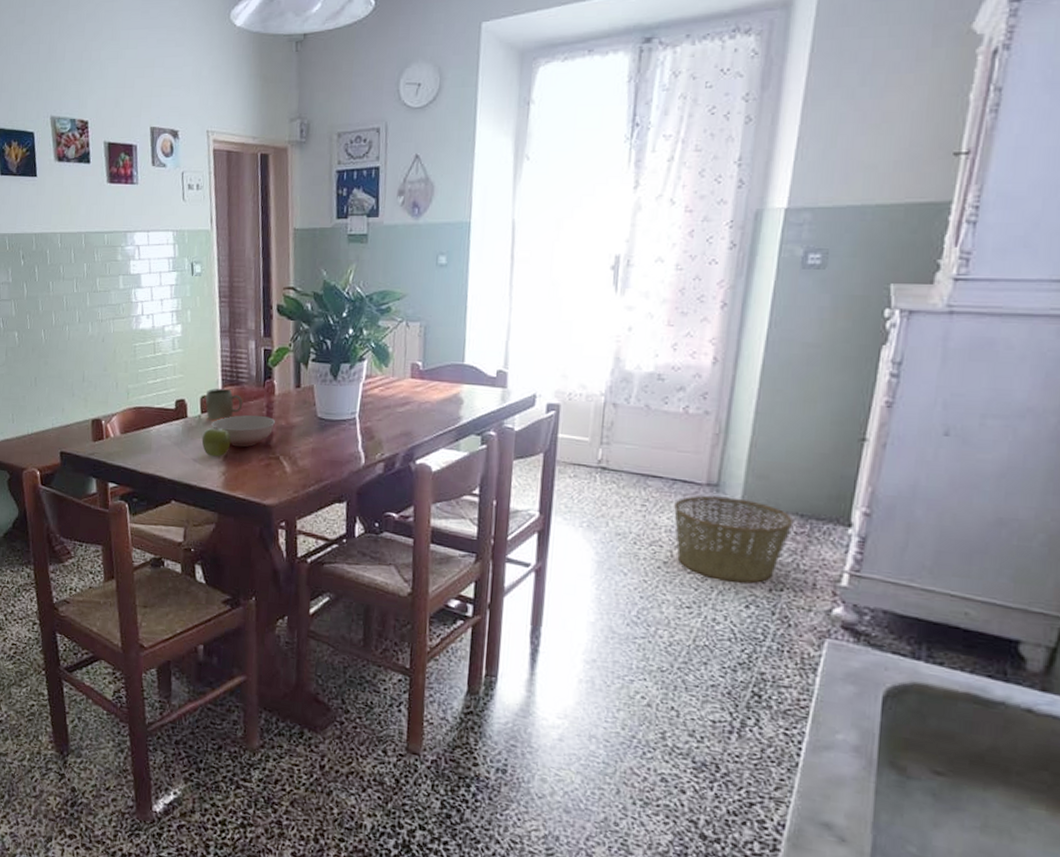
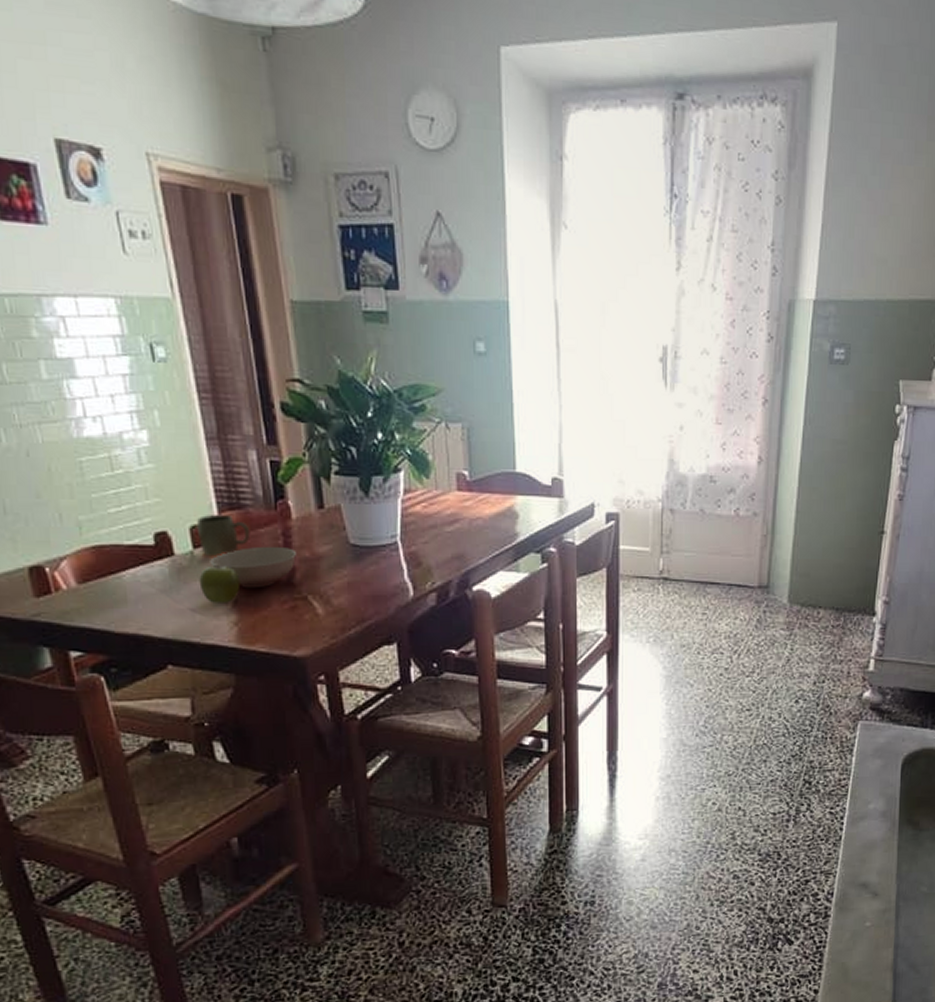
basket: present [674,495,794,583] -> none [731,598,831,680]

